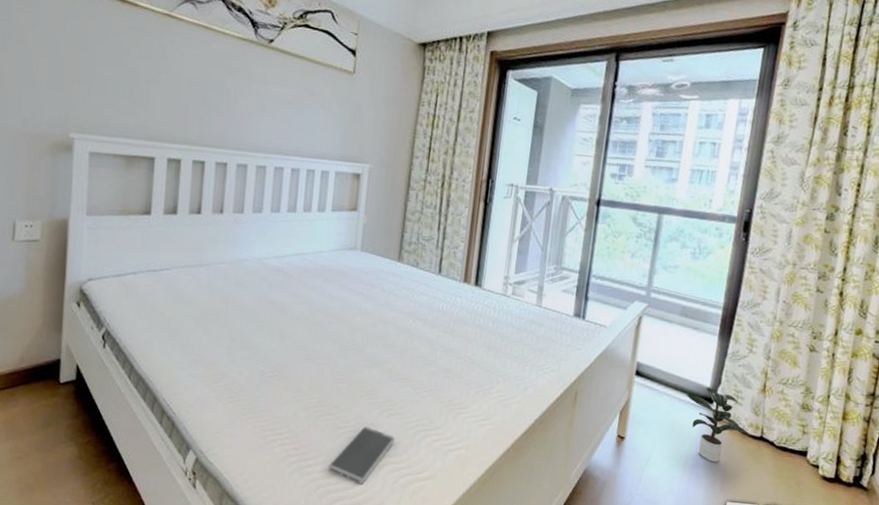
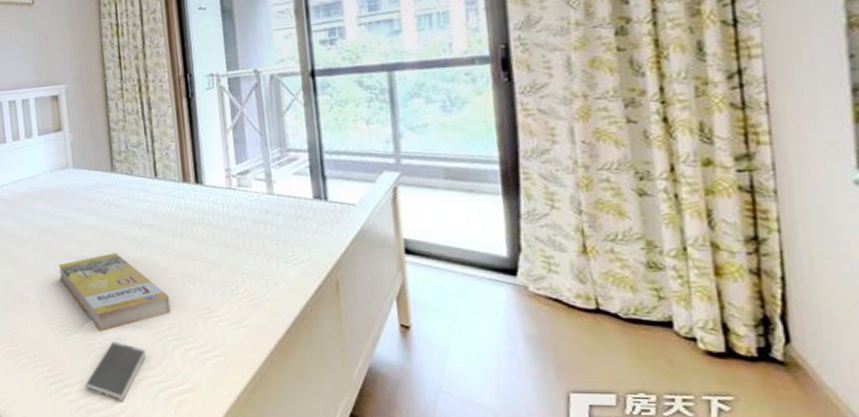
book: none [324,340,428,415] -> present [58,253,171,331]
potted plant: present [687,388,751,463] -> none [478,257,581,347]

